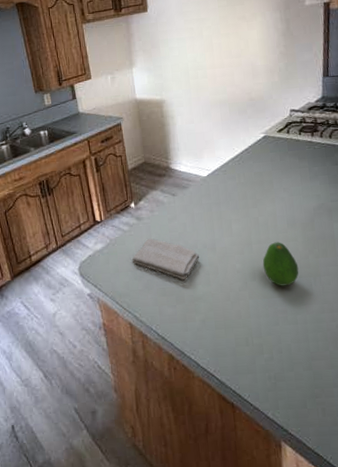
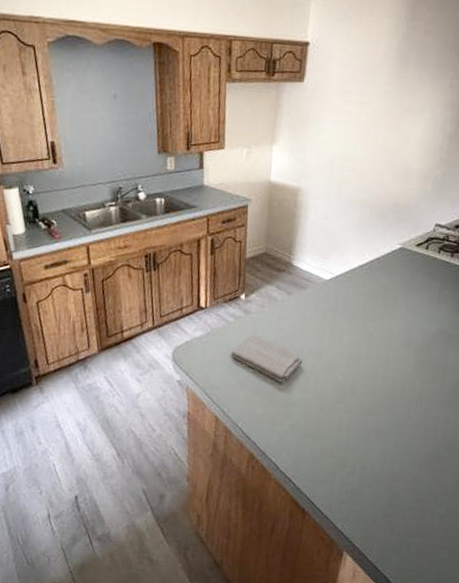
fruit: present [262,242,299,286] -> none [366,360,403,406]

